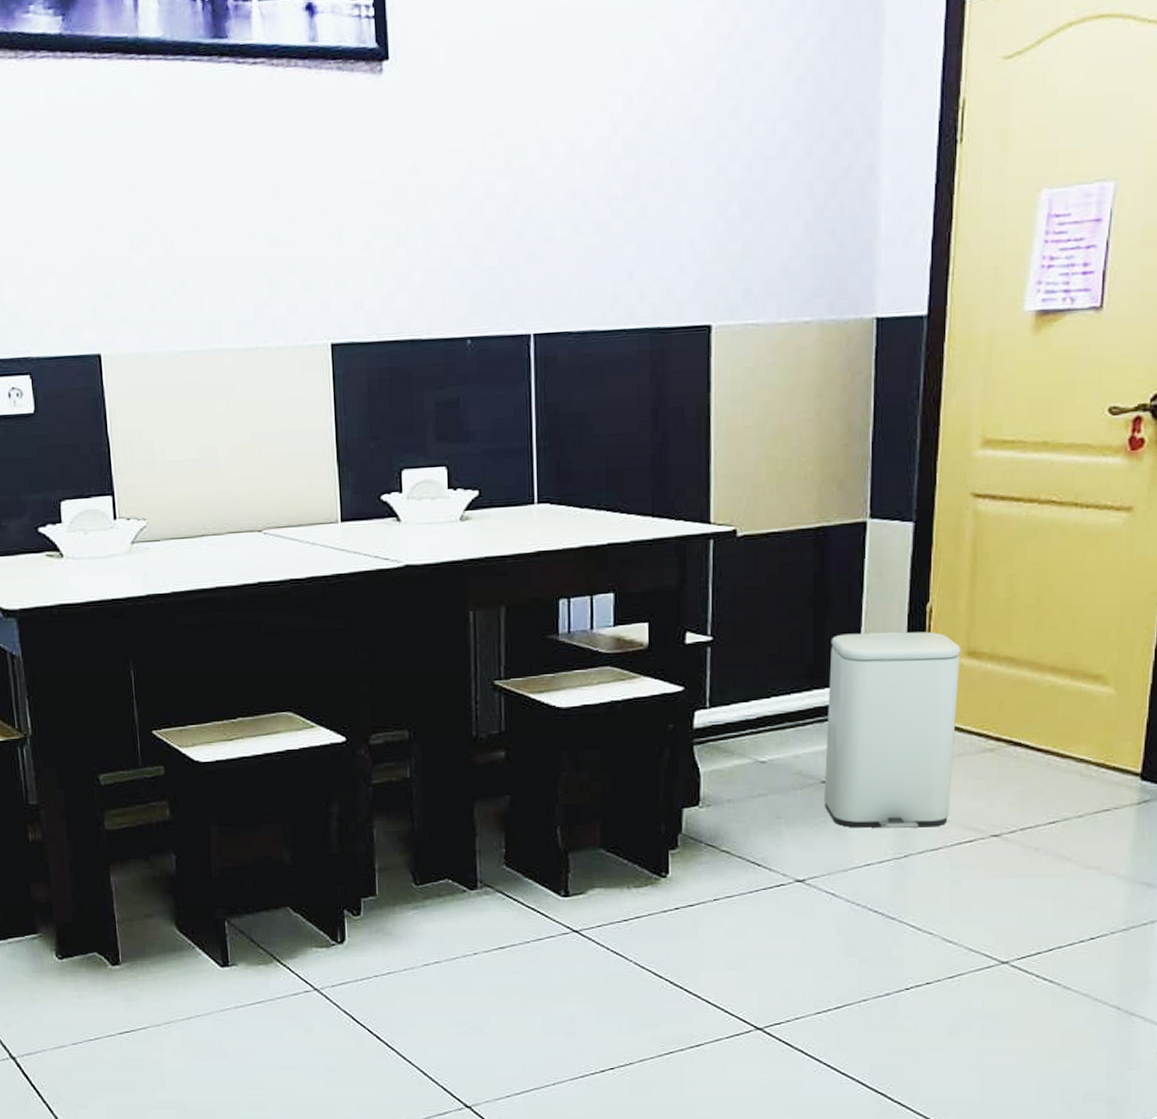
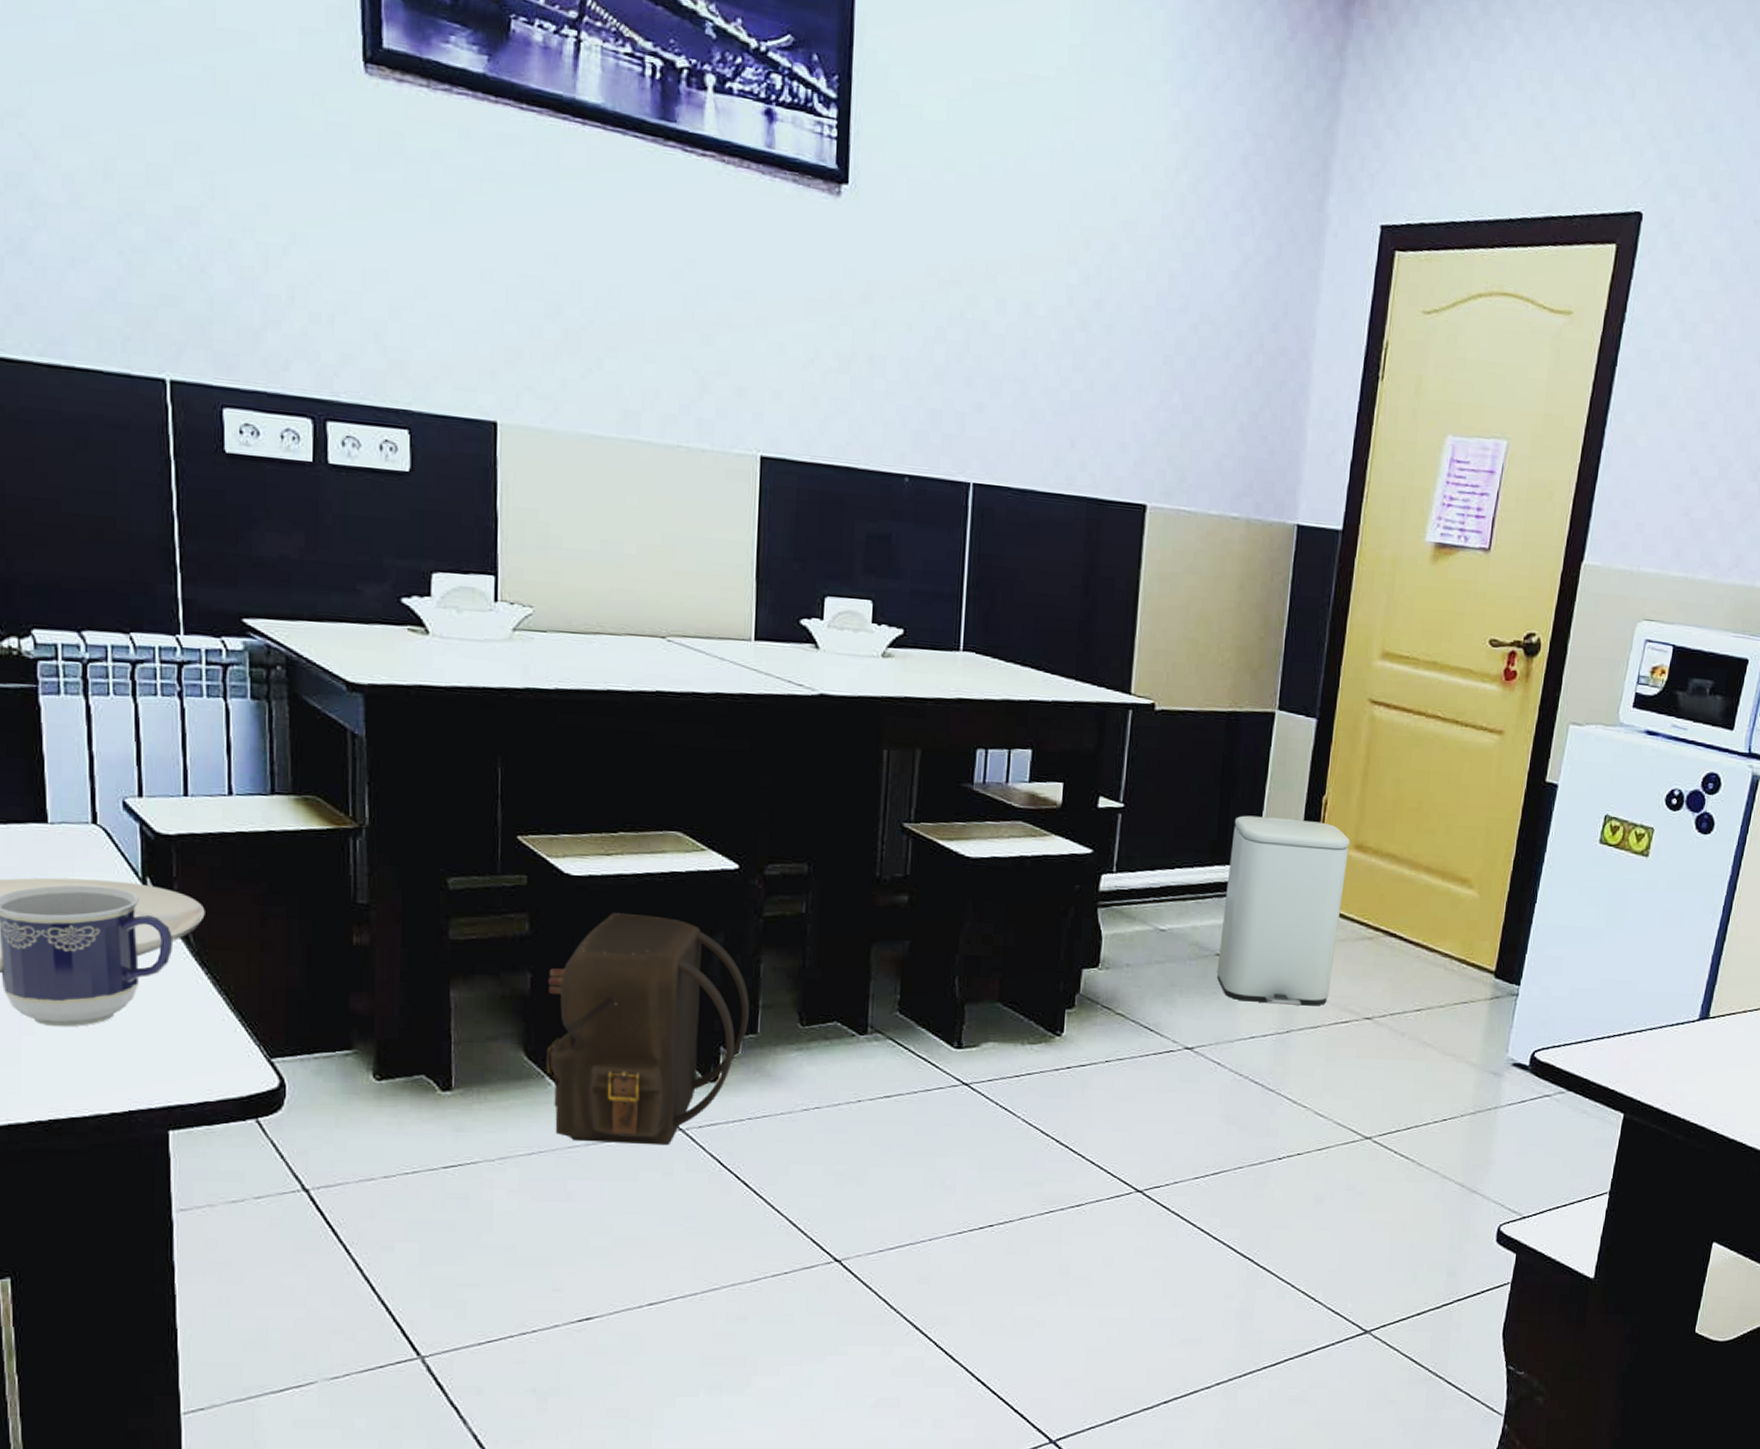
backpack: none [189,792,367,1005] -> present [546,912,749,1146]

